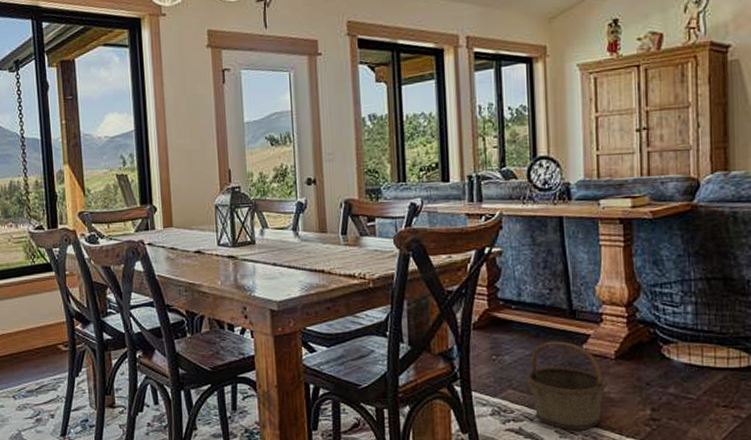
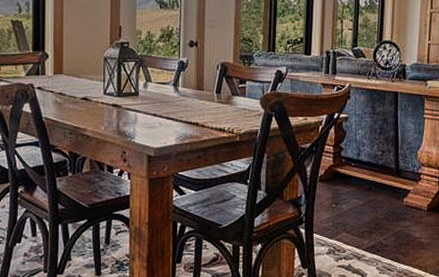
basket: present [525,341,609,430] -> none [357,194,421,267]

